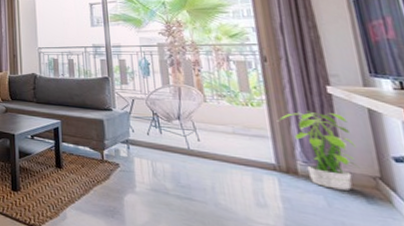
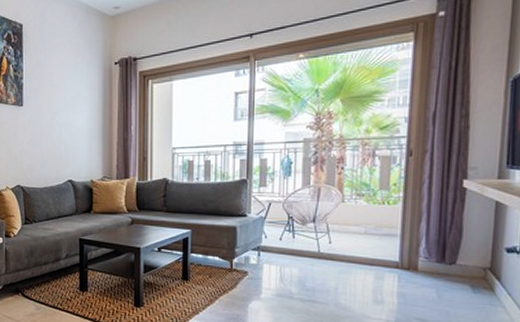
potted plant: present [276,111,360,190] -> none [409,206,476,282]

